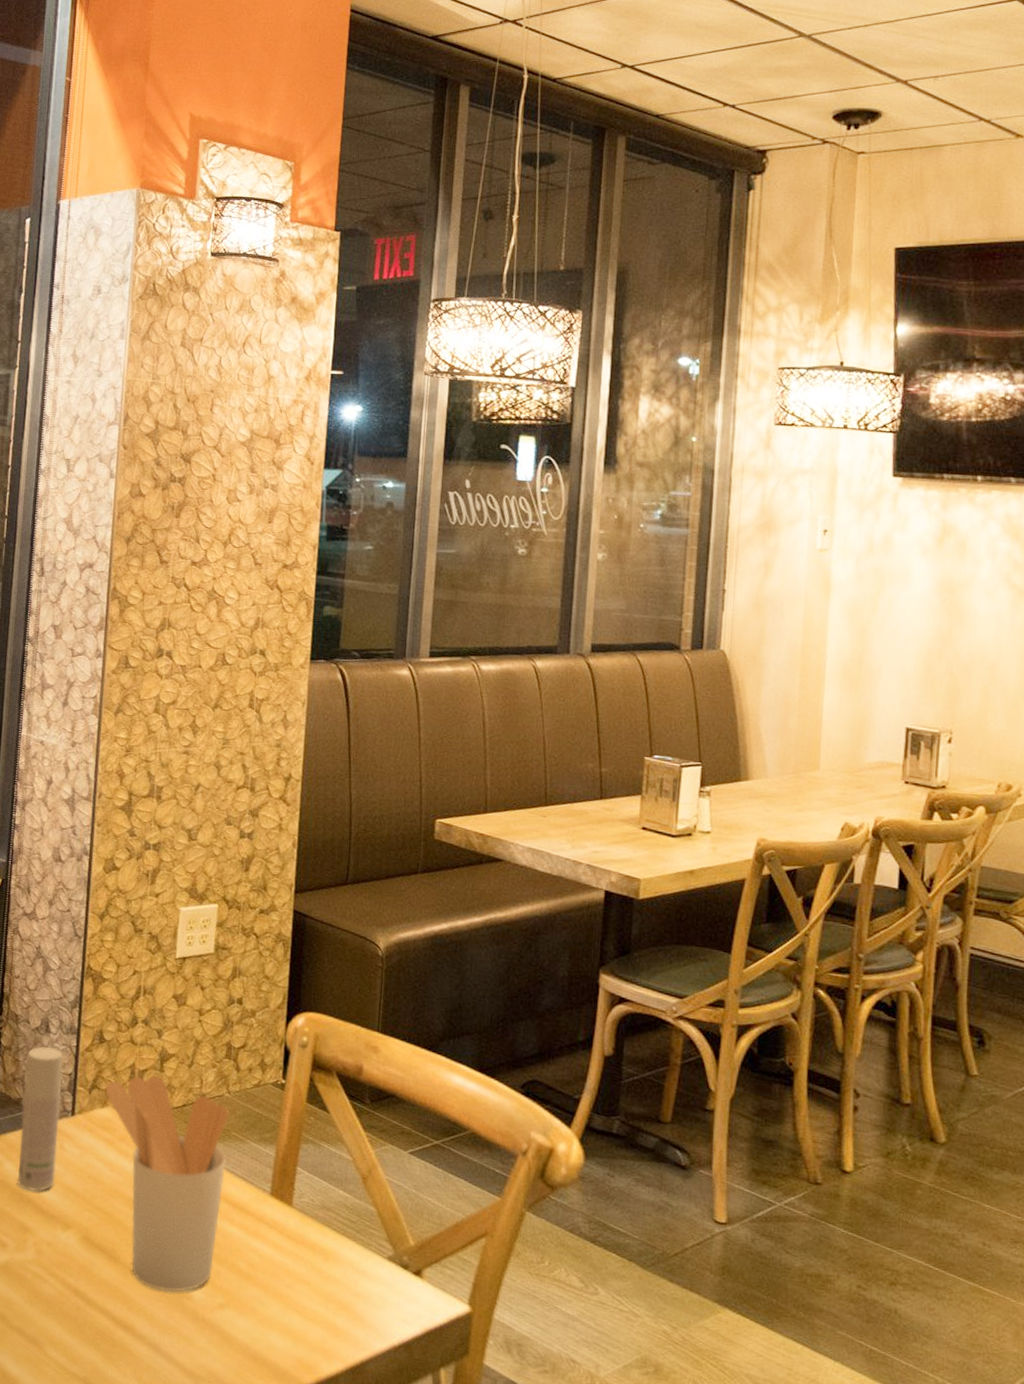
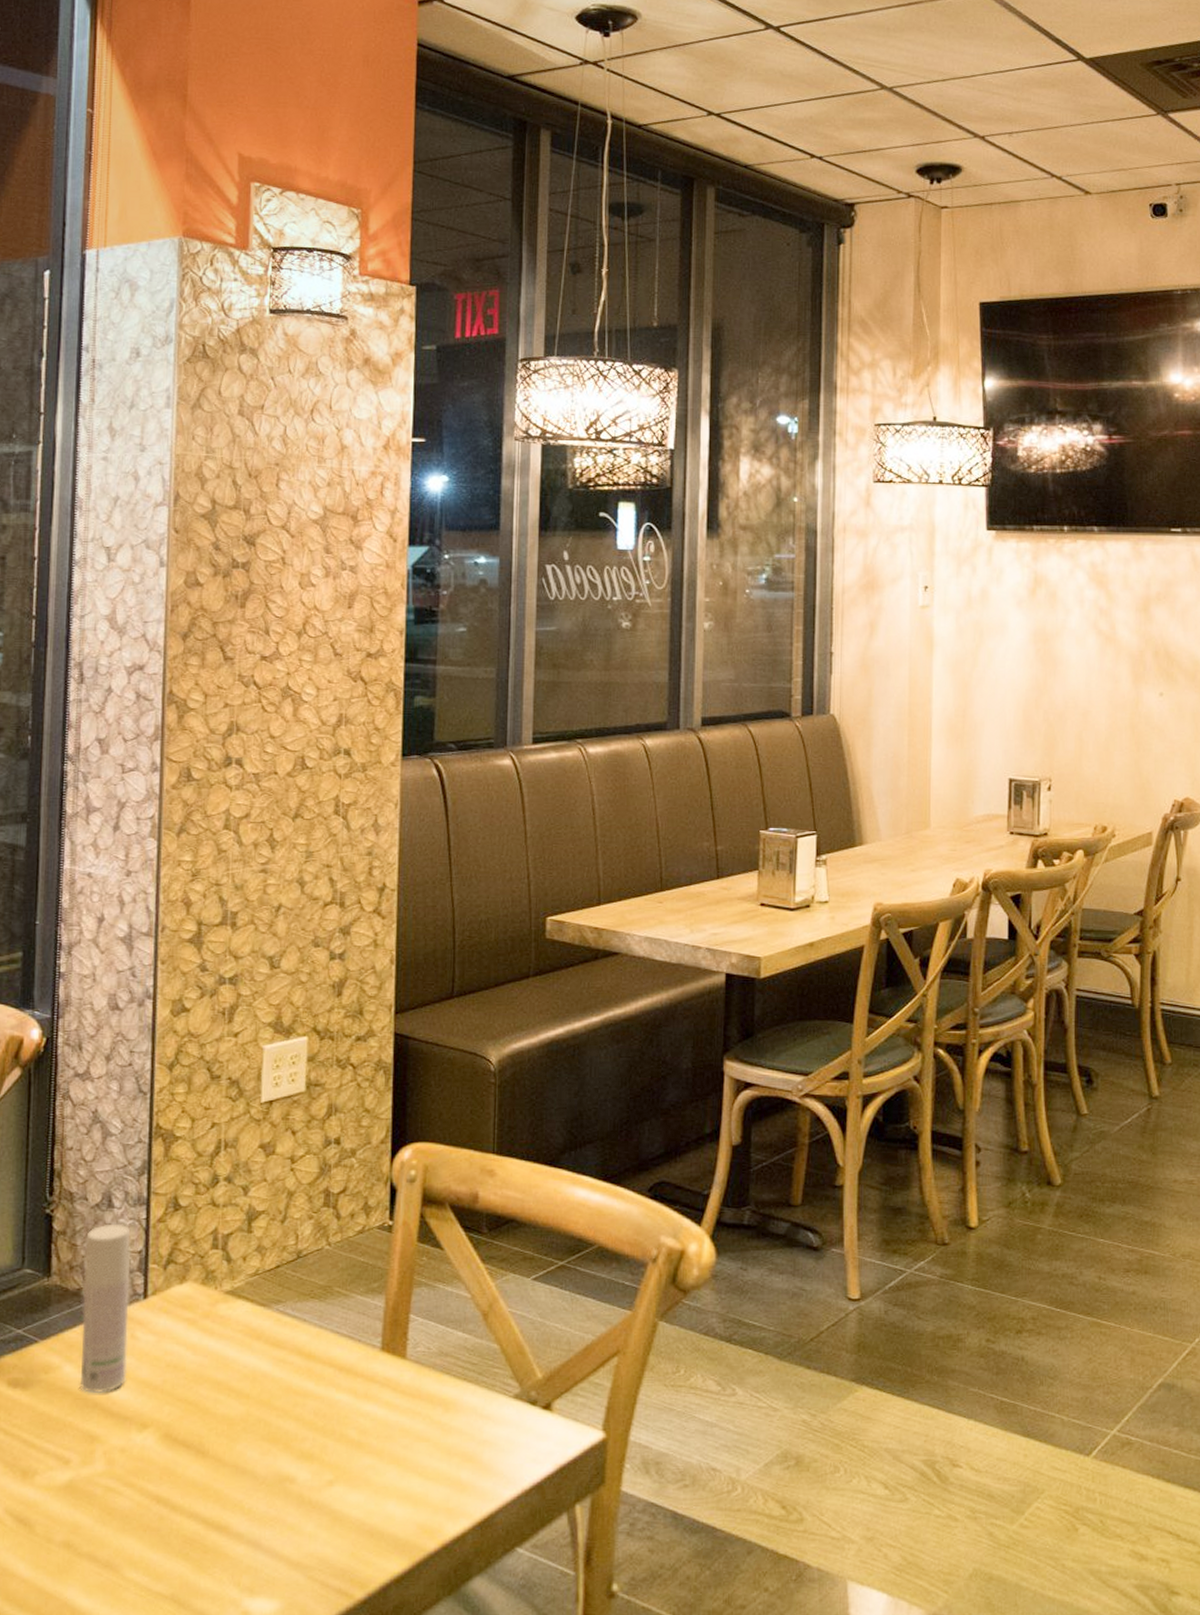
utensil holder: present [105,1075,230,1293] -> none [183,1237,331,1479]

